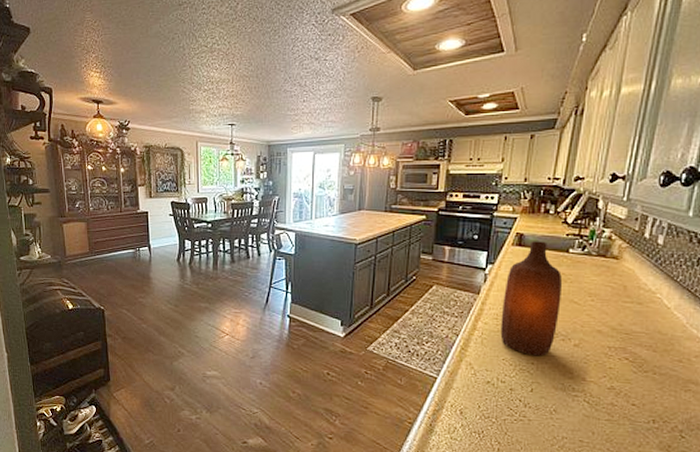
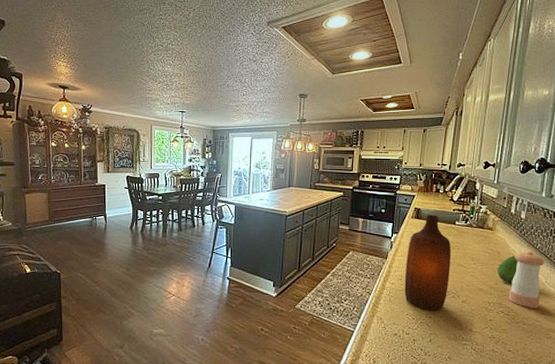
fruit: none [622,290,651,324] -> present [497,255,519,283]
pepper shaker: none [635,285,687,355] -> present [508,251,545,308]

